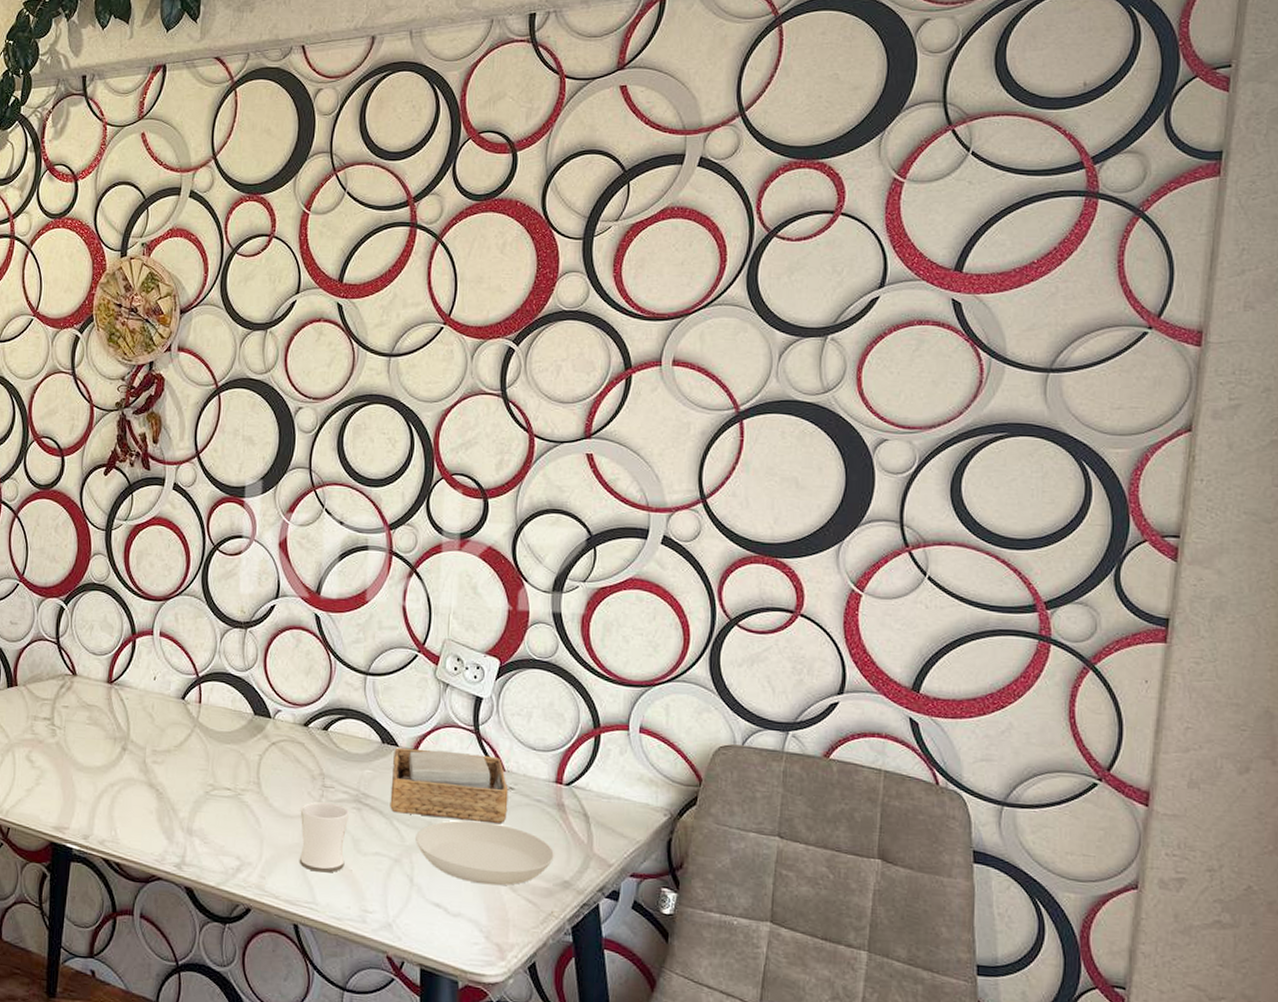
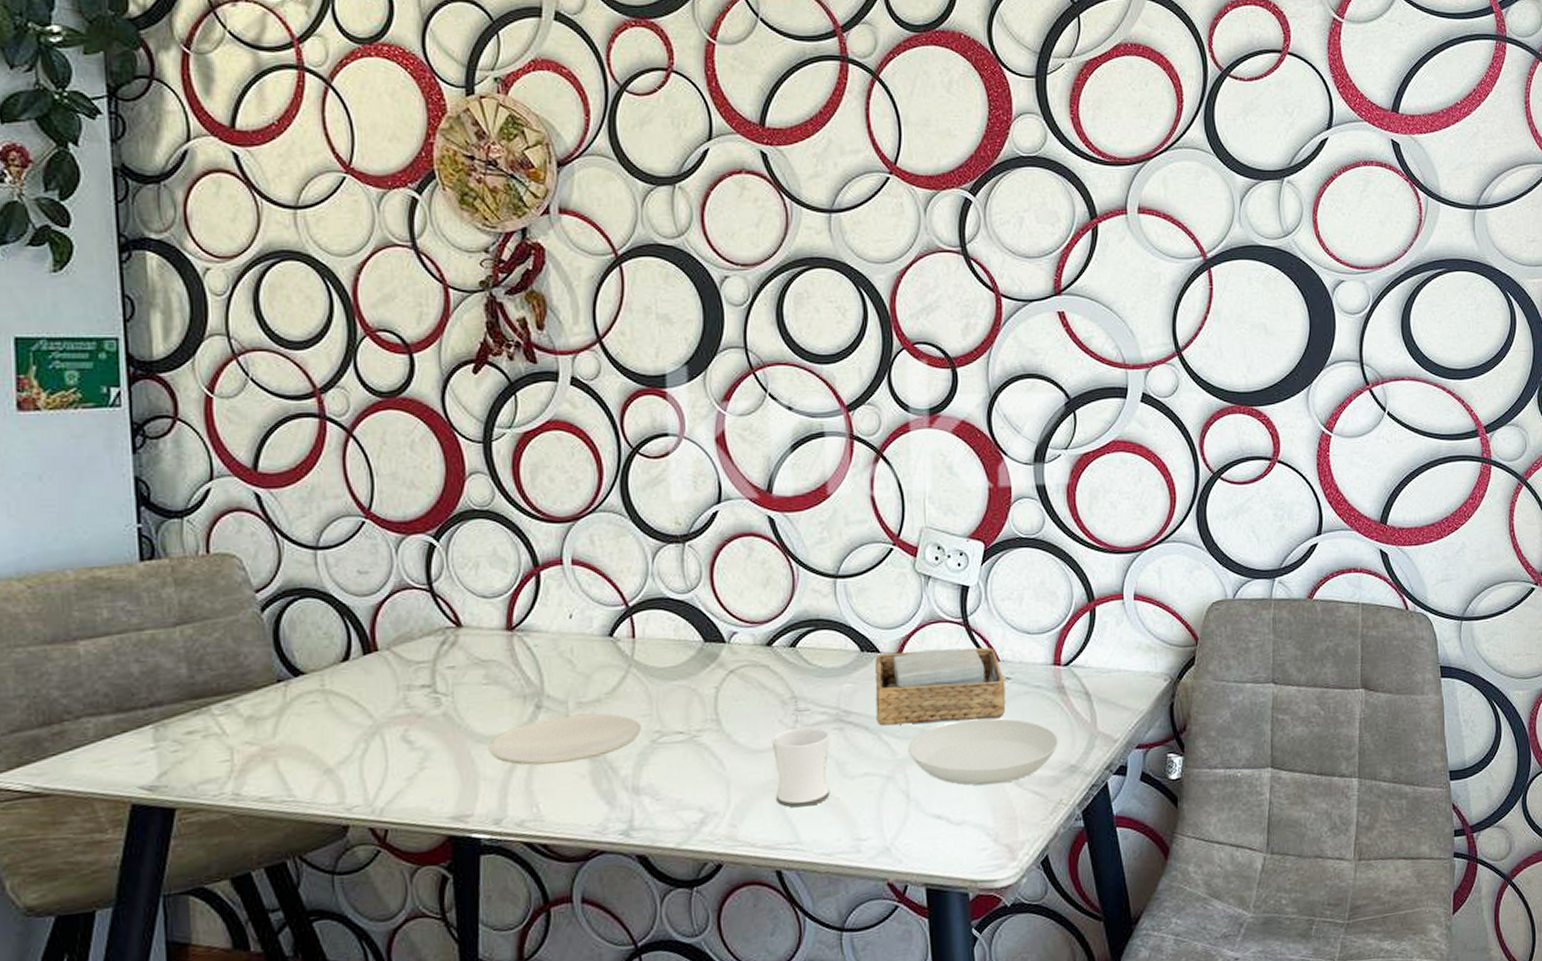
plate: none [85,759,199,799] -> present [489,713,642,766]

